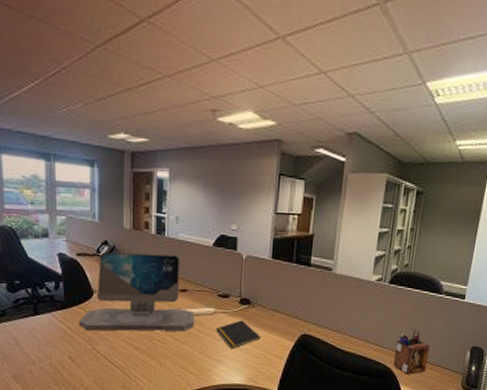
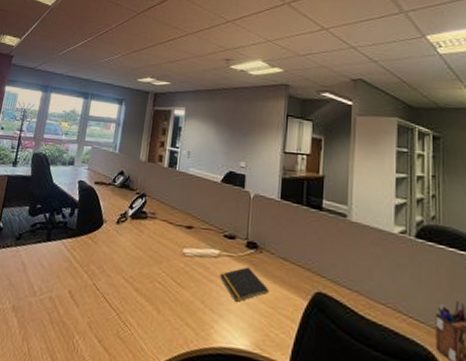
computer monitor: present [79,252,195,331] -> none [85,182,199,274]

